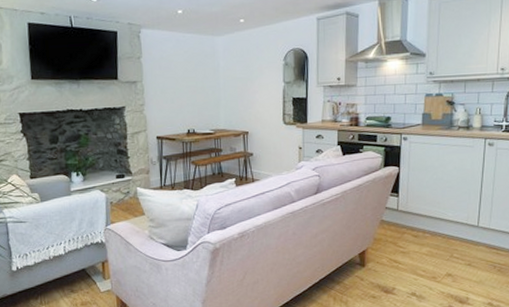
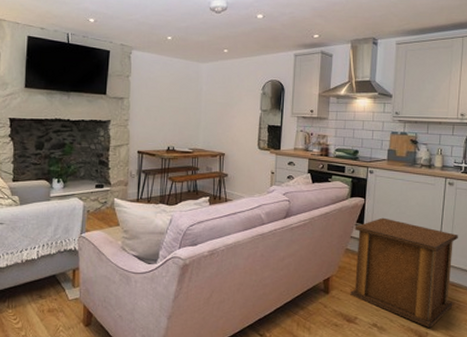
side table: none [387,185,499,294] -> present [350,217,458,329]

